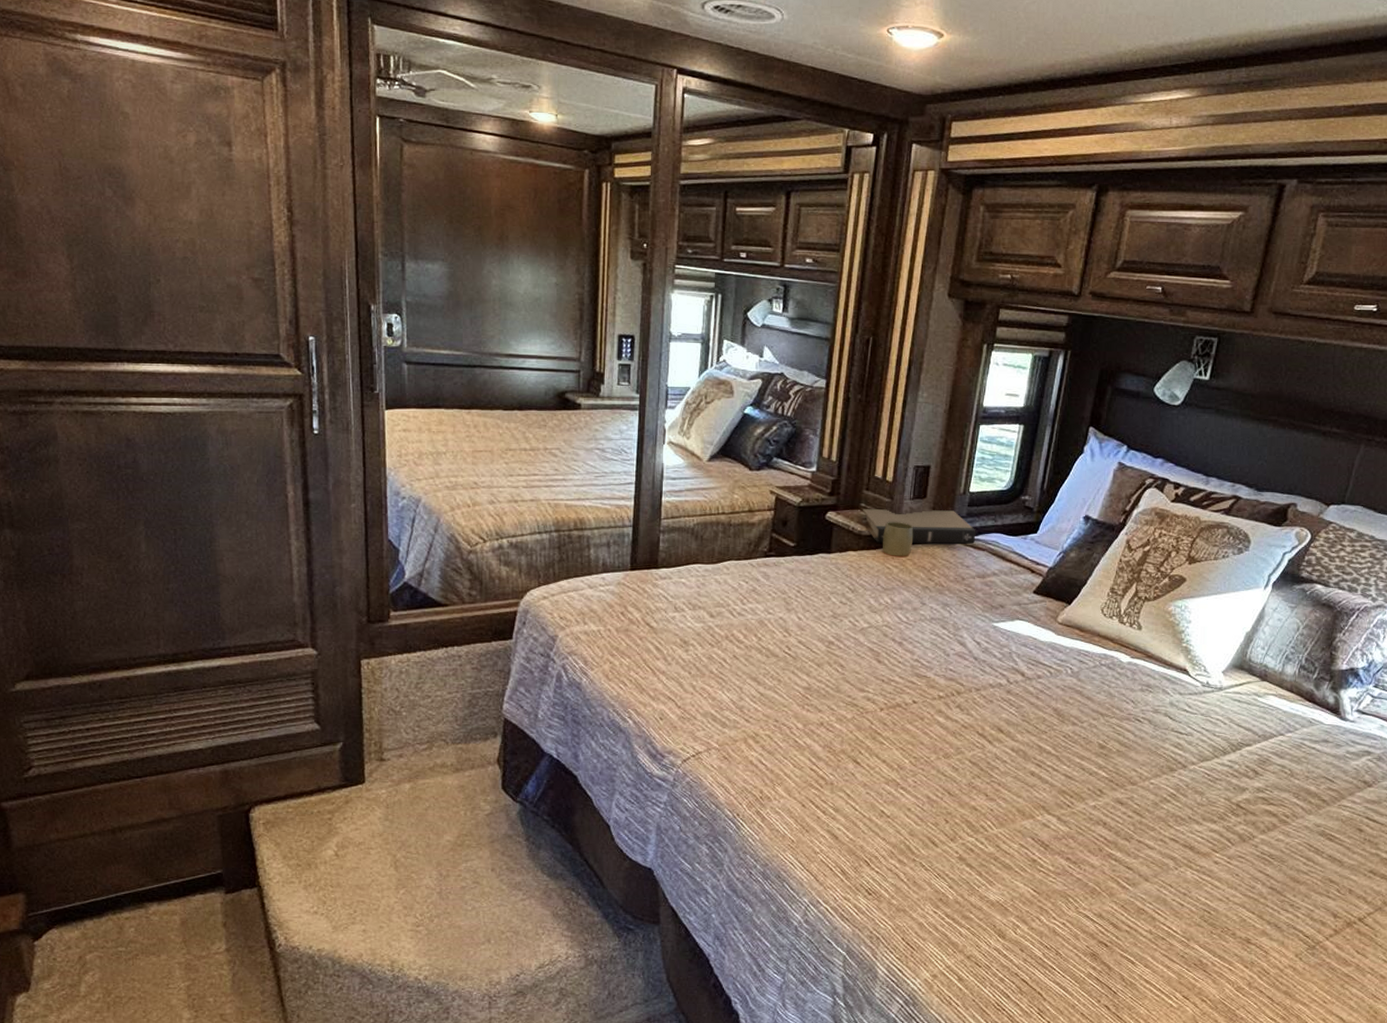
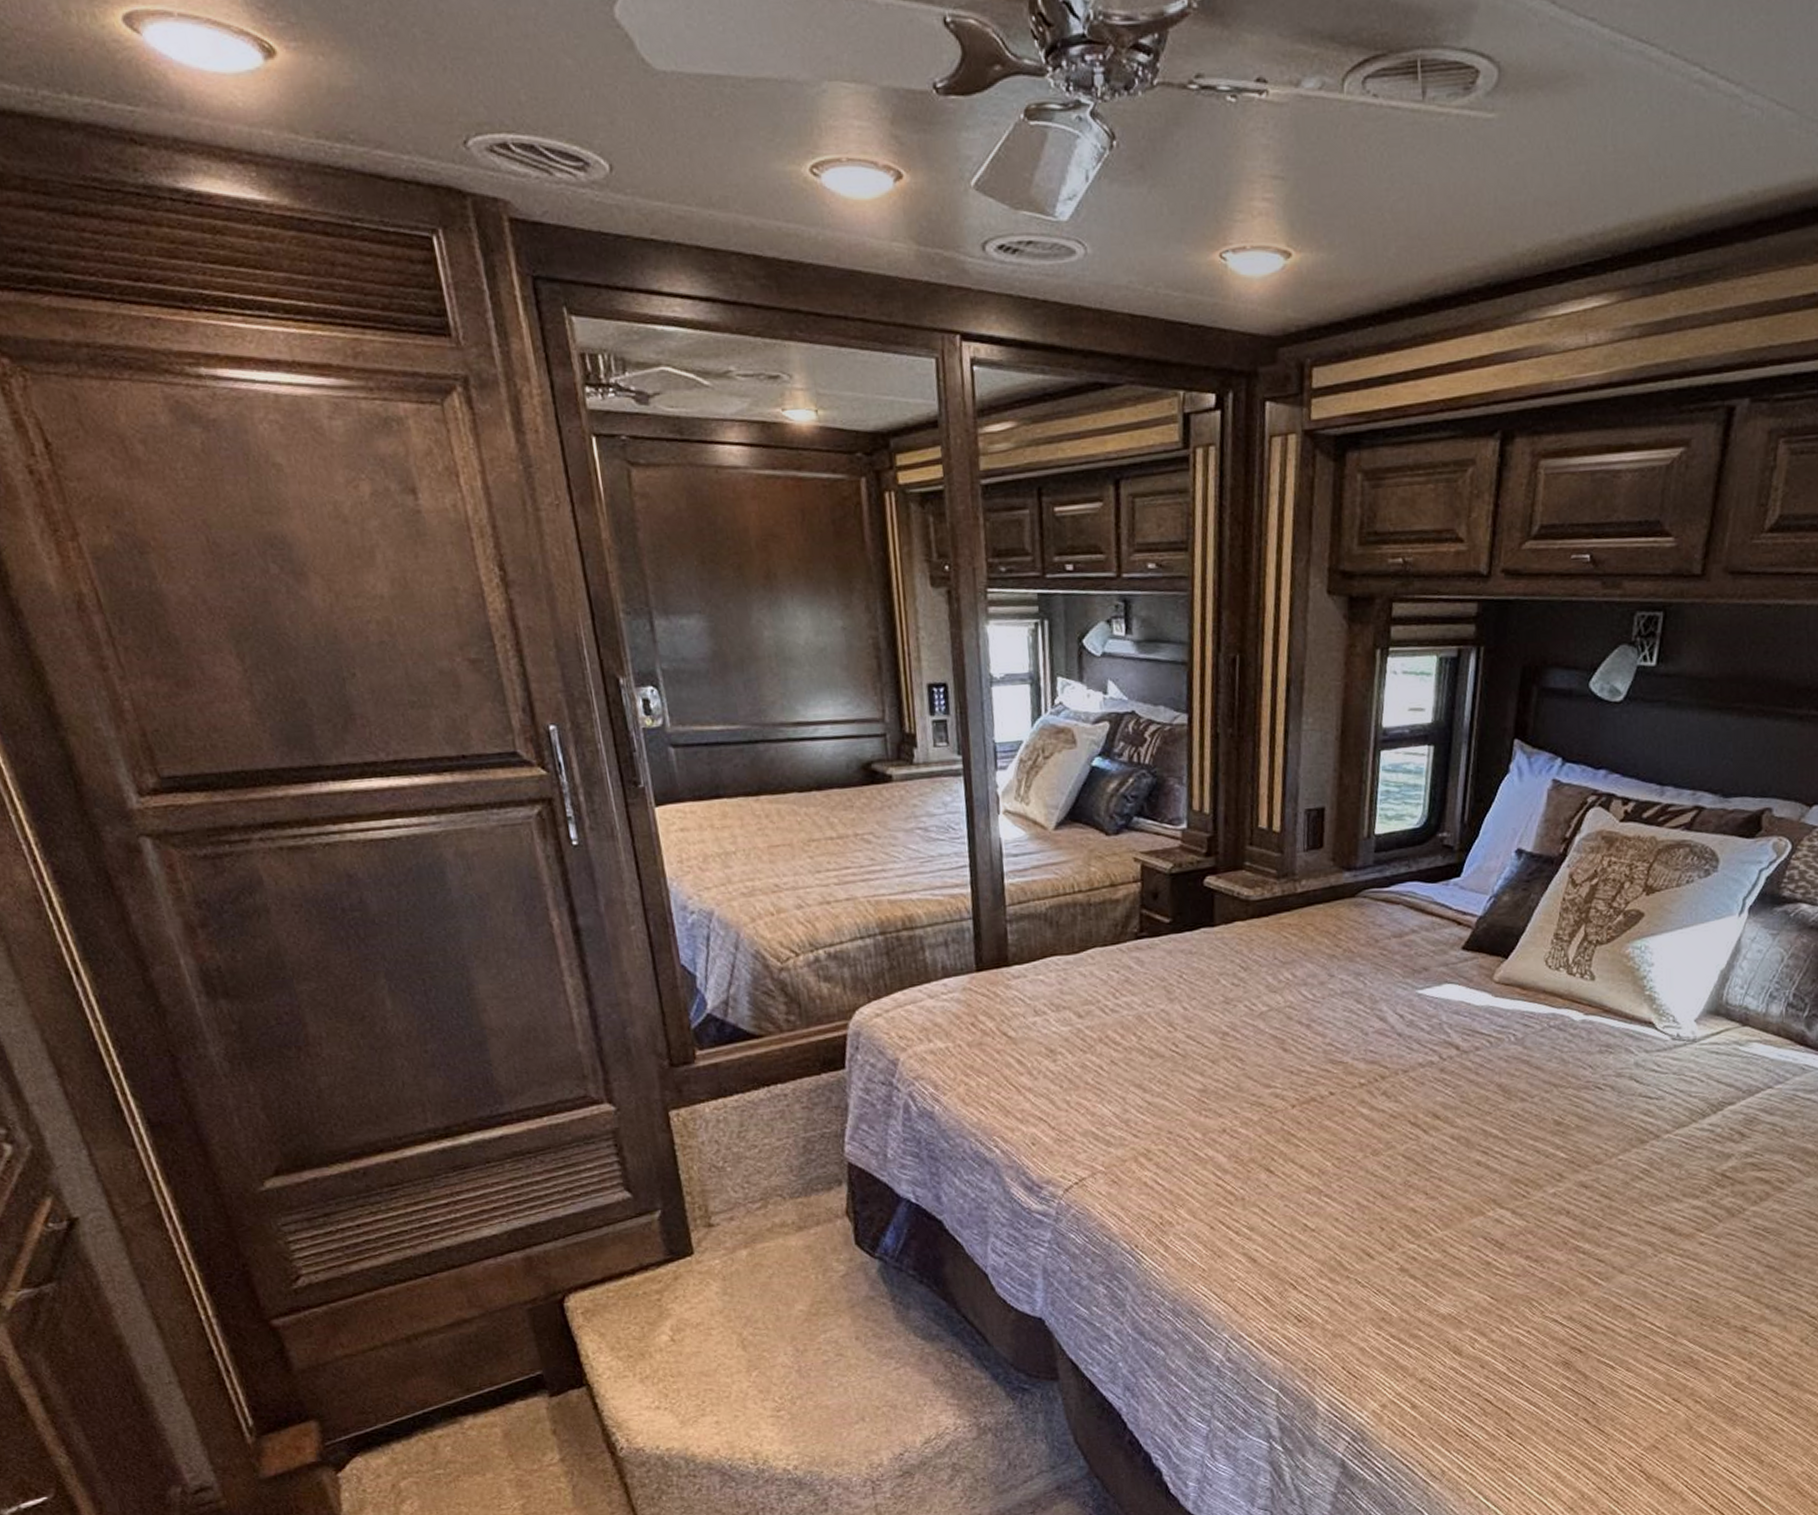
book: present [861,509,976,544] -> none [1246,859,1388,908]
mug: present [882,521,914,558] -> none [1275,879,1313,924]

